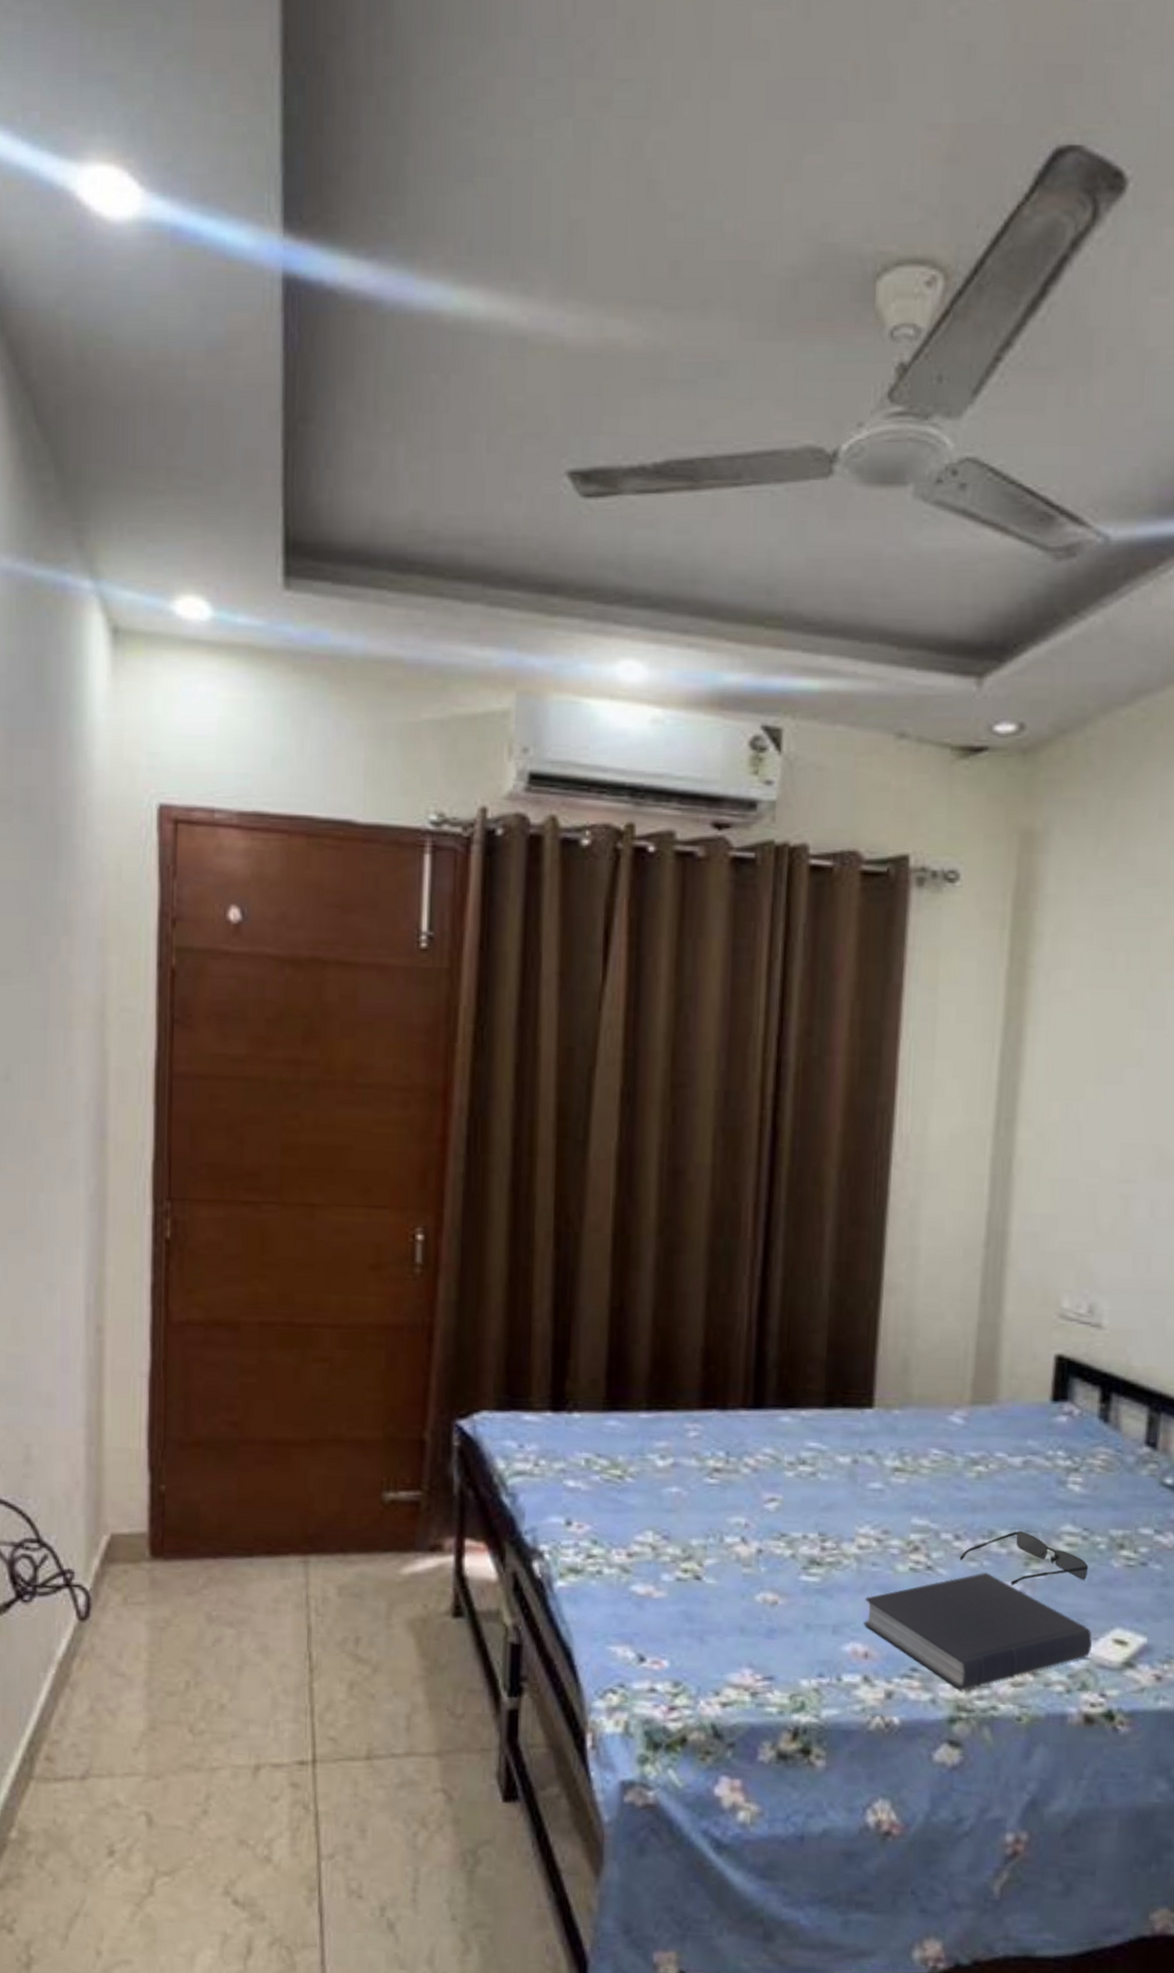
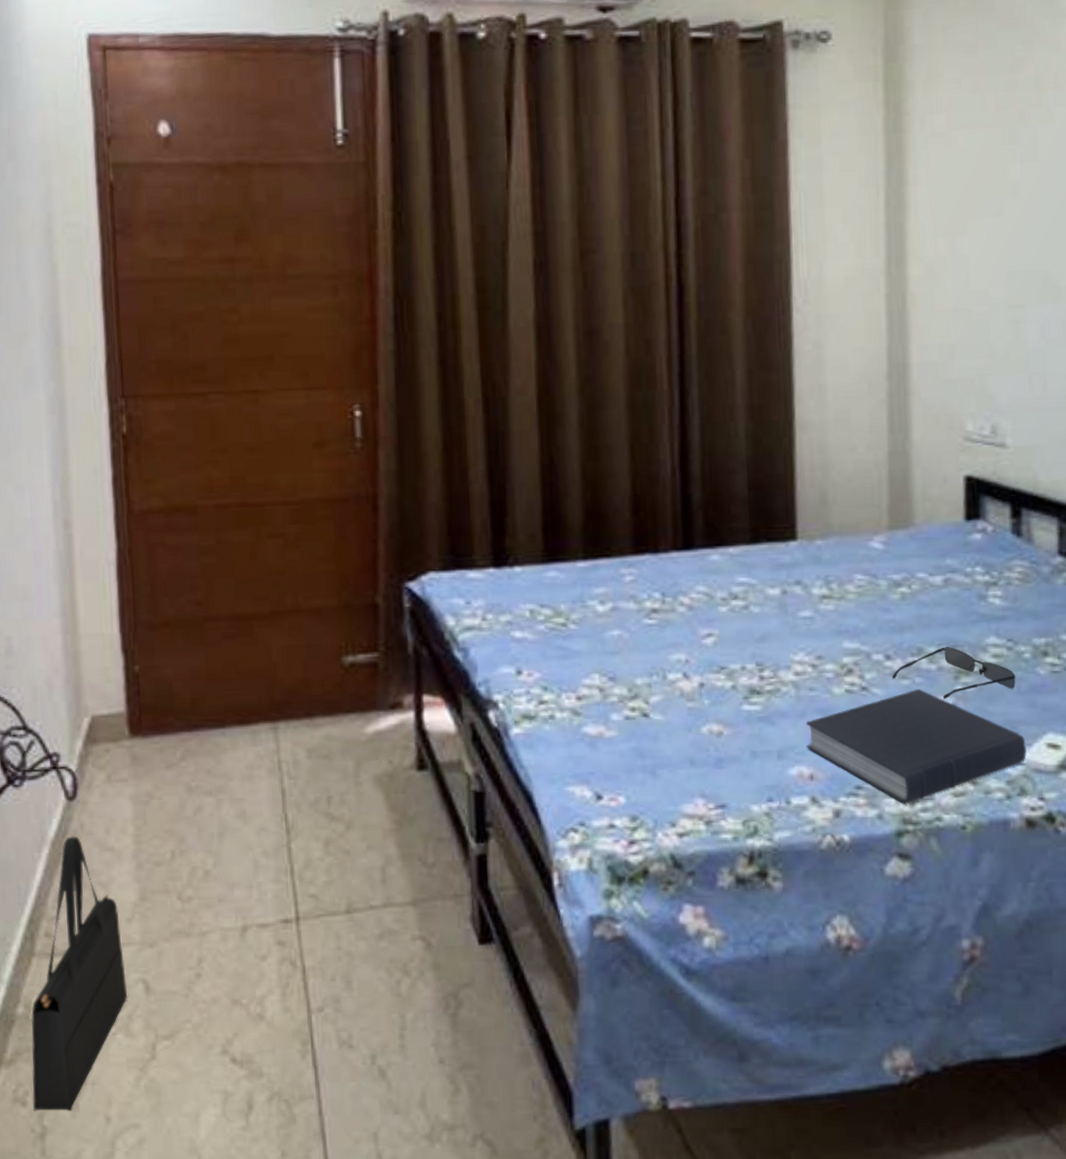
tote bag: none [19,1658,129,1941] -> present [31,836,128,1111]

